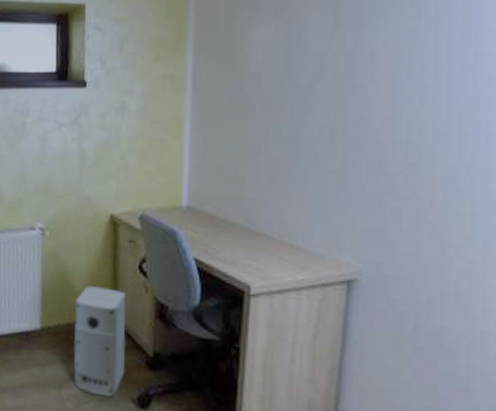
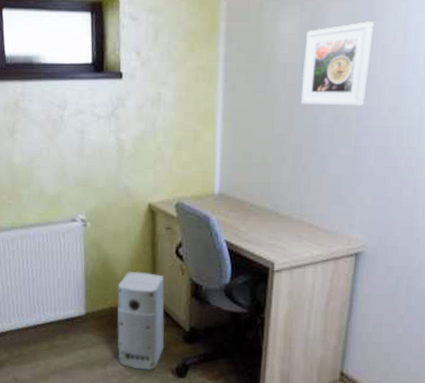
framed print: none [277,29,360,118] -> present [300,21,374,106]

